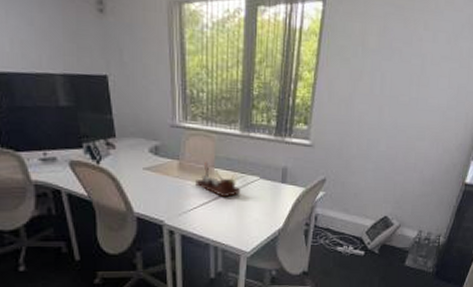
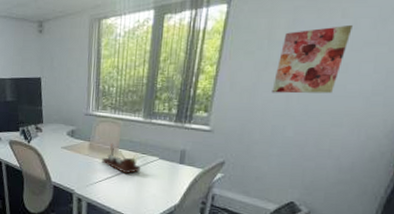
wall art: none [366,37,432,107] -> present [271,24,353,94]

